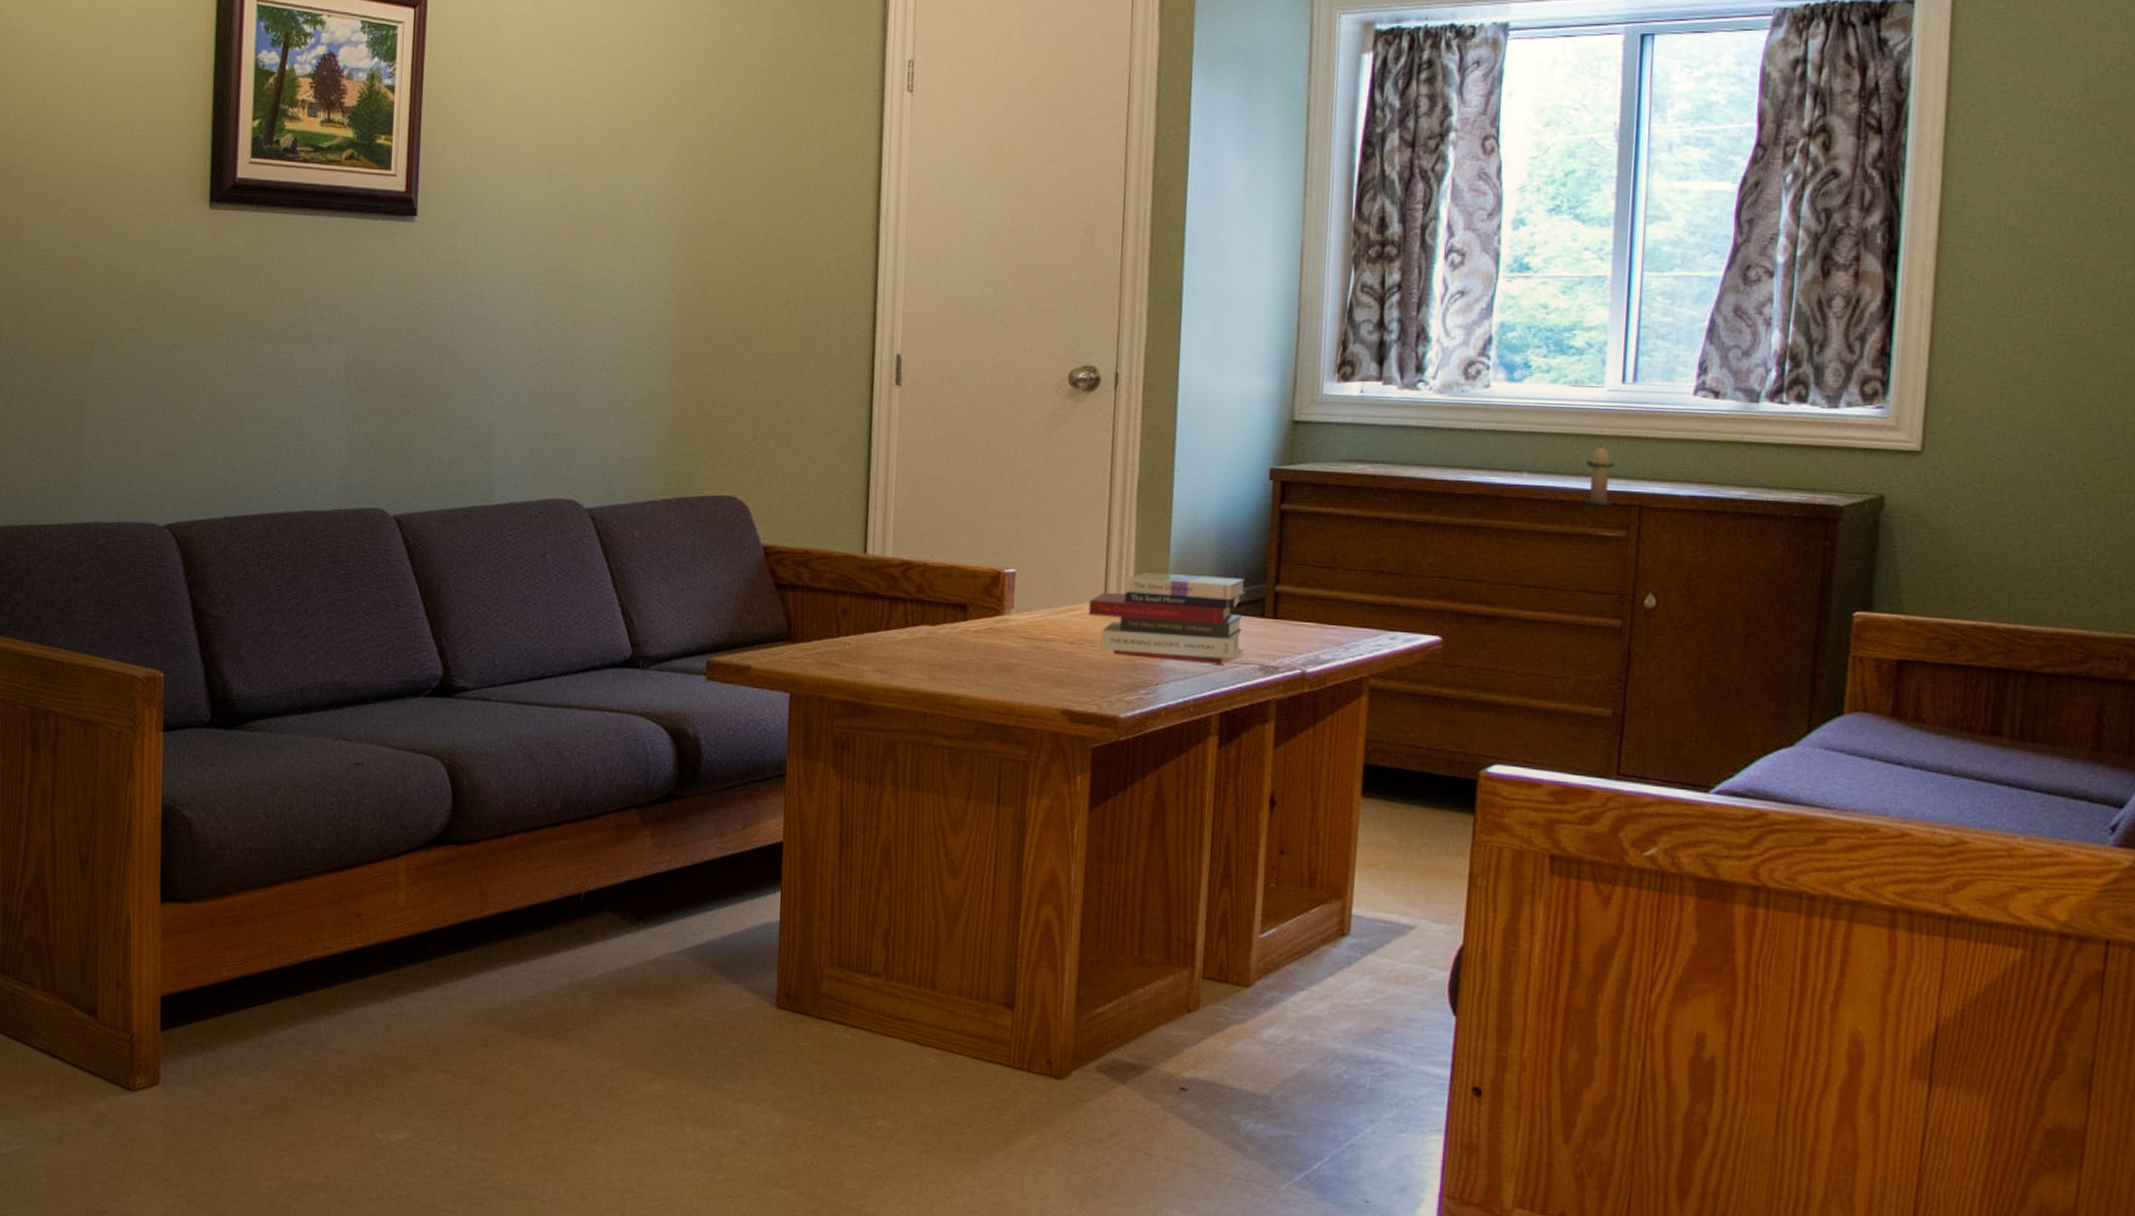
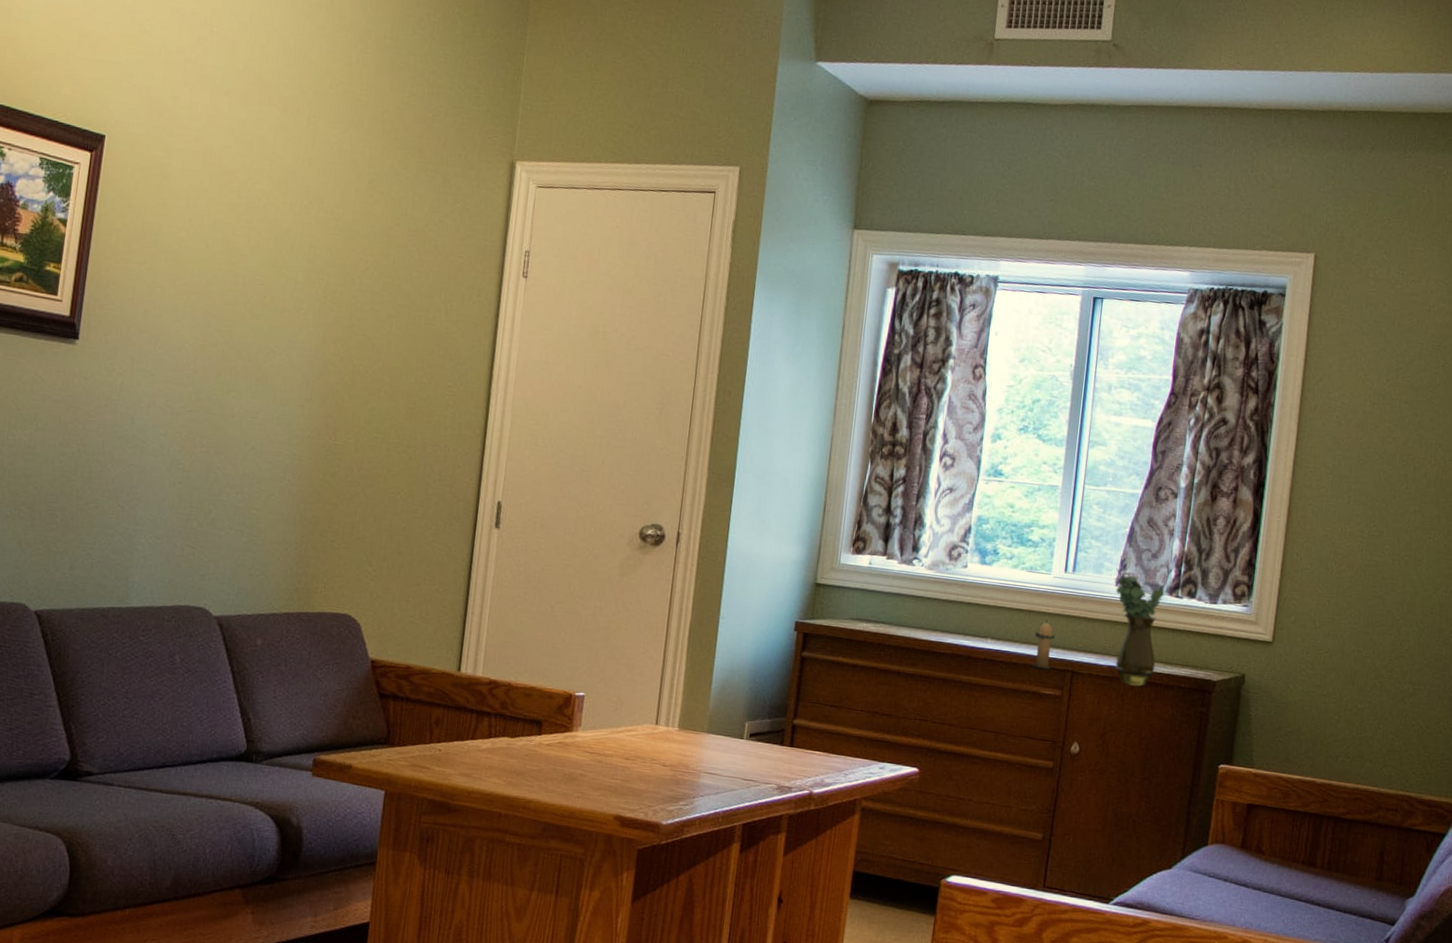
books: present [1088,572,1245,666] -> none [642,702,770,784]
vase: none [1692,372,1762,519] -> present [1115,568,1164,687]

